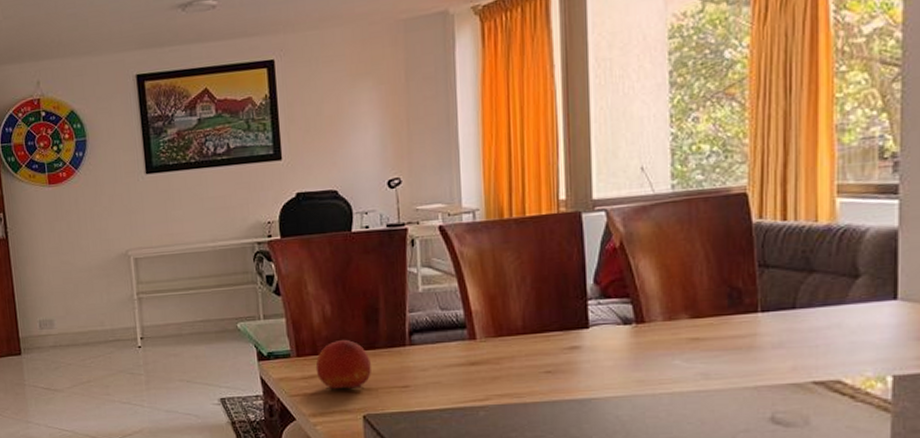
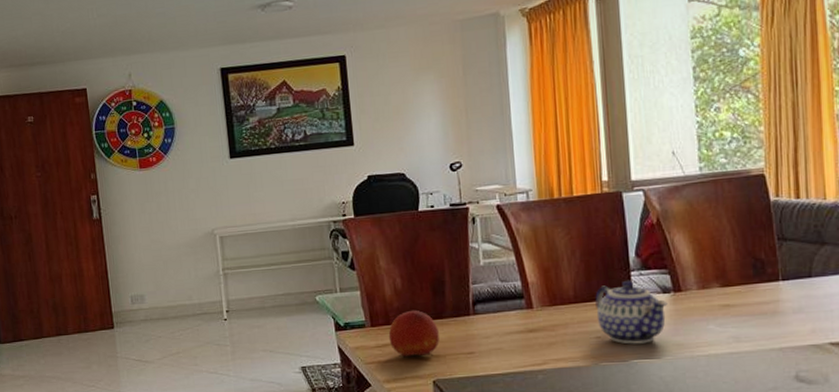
teapot: none [546,309,628,380] -> present [595,280,668,344]

